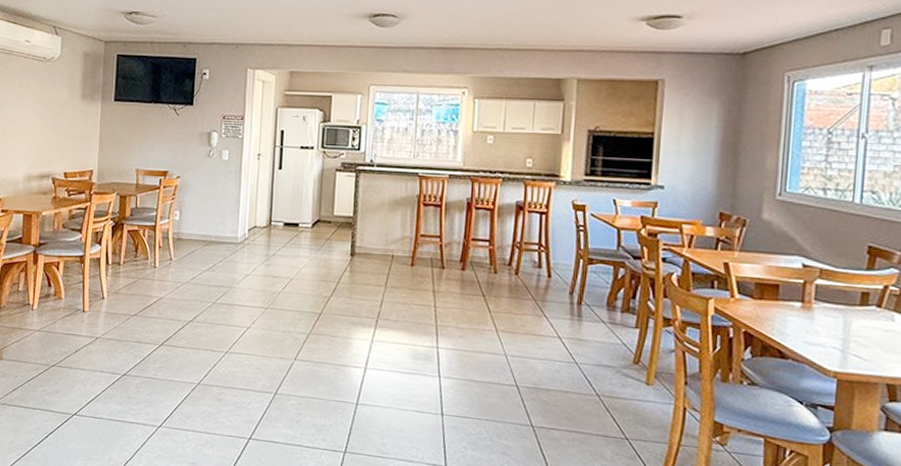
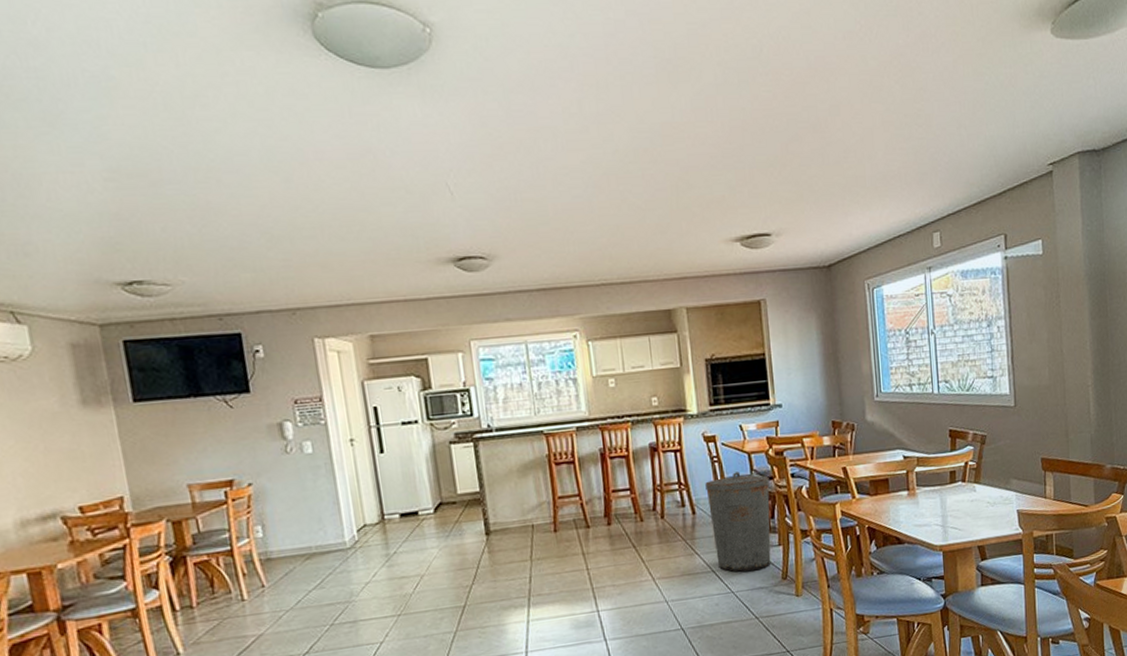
trash can: none [565,244,637,347] -> present [705,471,771,572]

